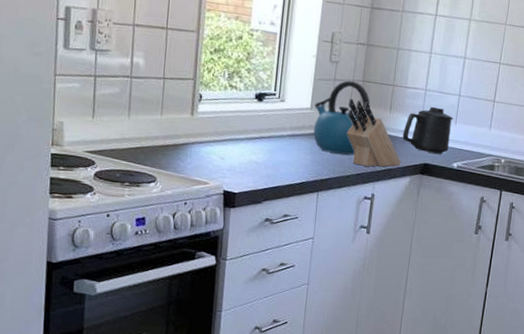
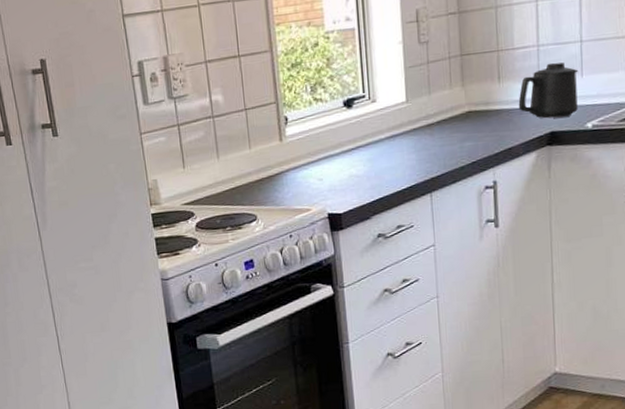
kettle: present [313,80,371,155] -> none [410,58,475,146]
knife block: present [346,98,402,167] -> none [448,78,523,152]

